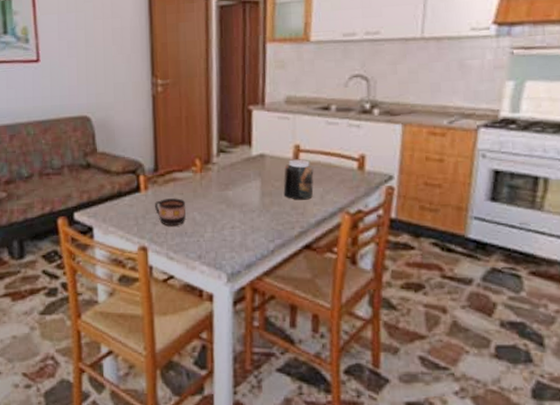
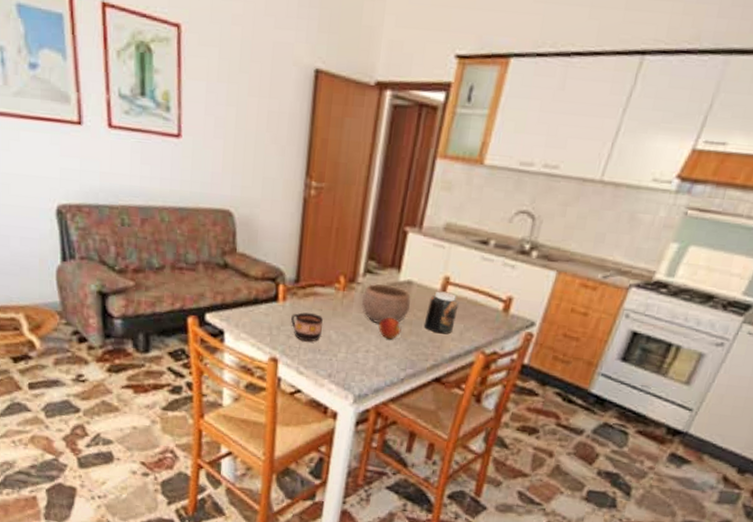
bowl: none [219,161,266,199] -> present [361,284,411,323]
fruit: none [240,192,263,213] -> present [378,317,402,340]

